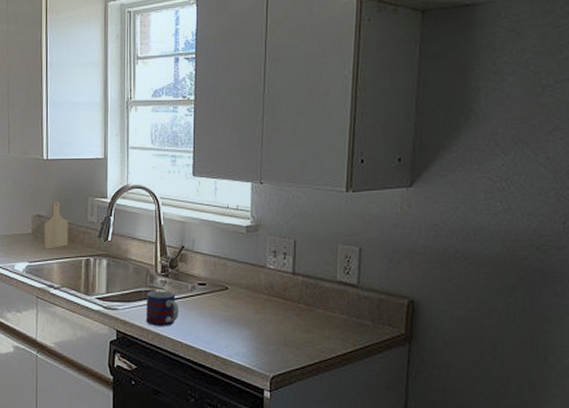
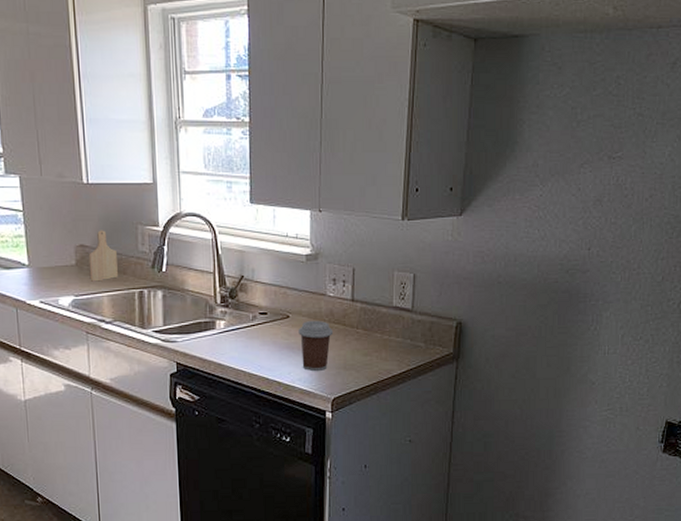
mug: present [146,290,178,326] -> none [206,321,240,357]
coffee cup: none [237,292,273,346] -> present [298,320,334,371]

